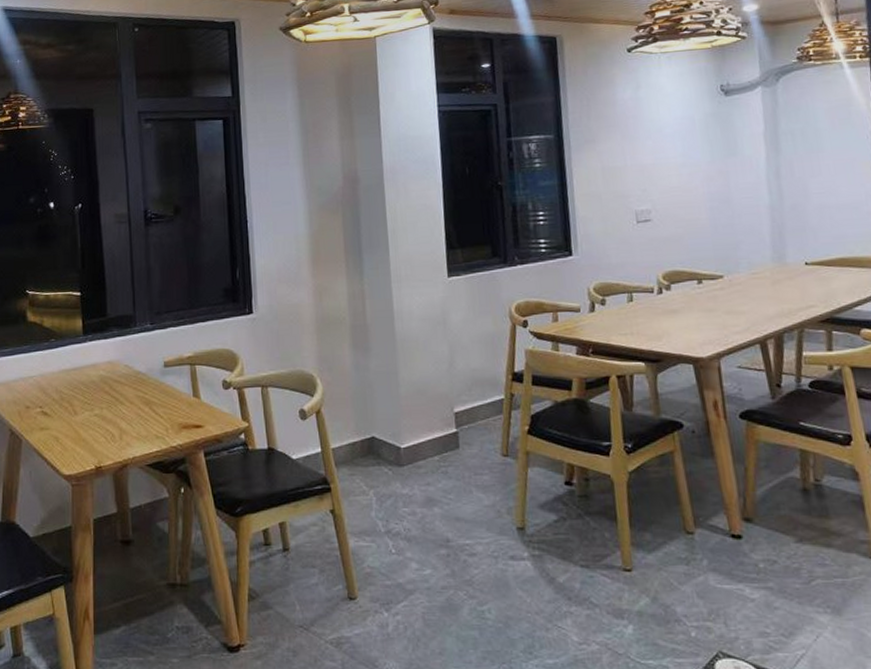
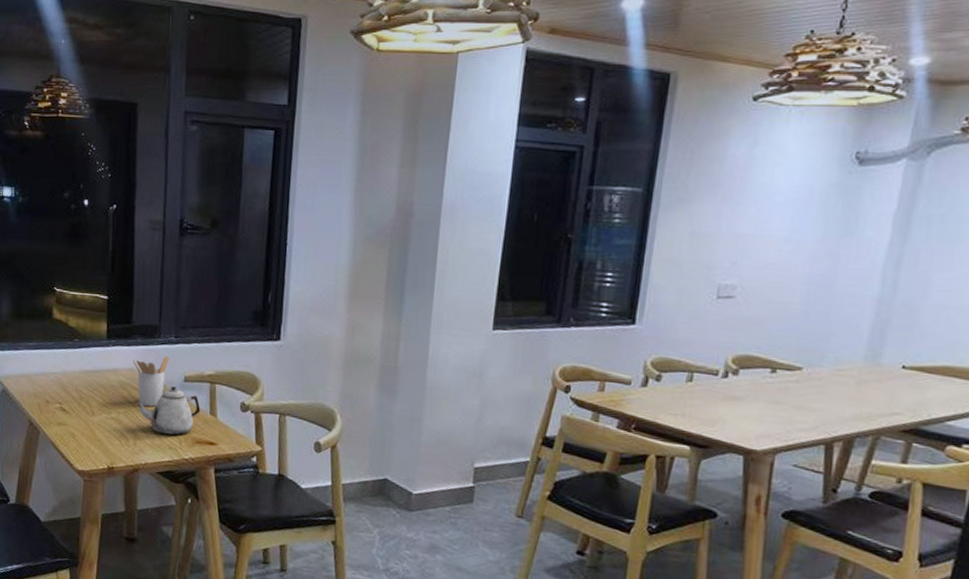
utensil holder: none [111,344,147,397] -> present [133,356,170,407]
teapot: none [118,374,184,424] -> present [136,387,201,436]

